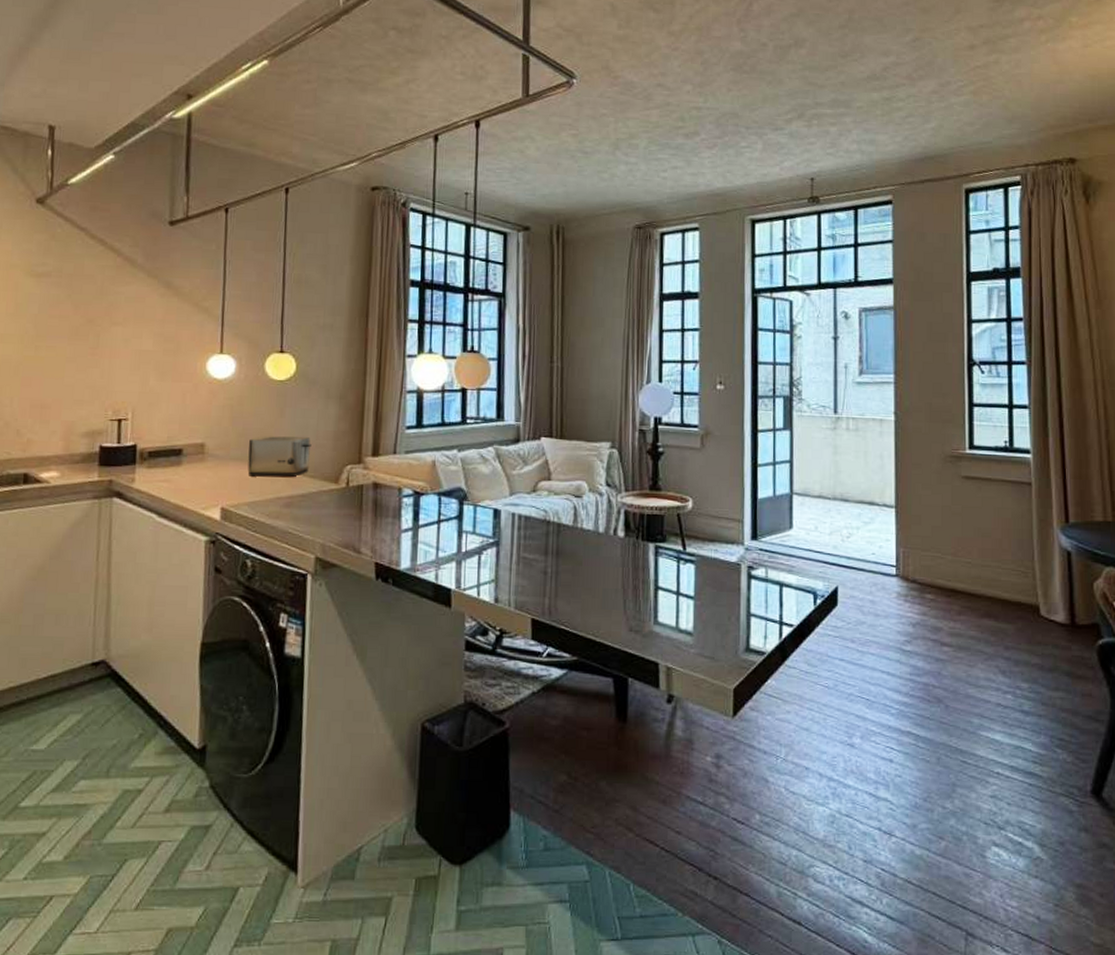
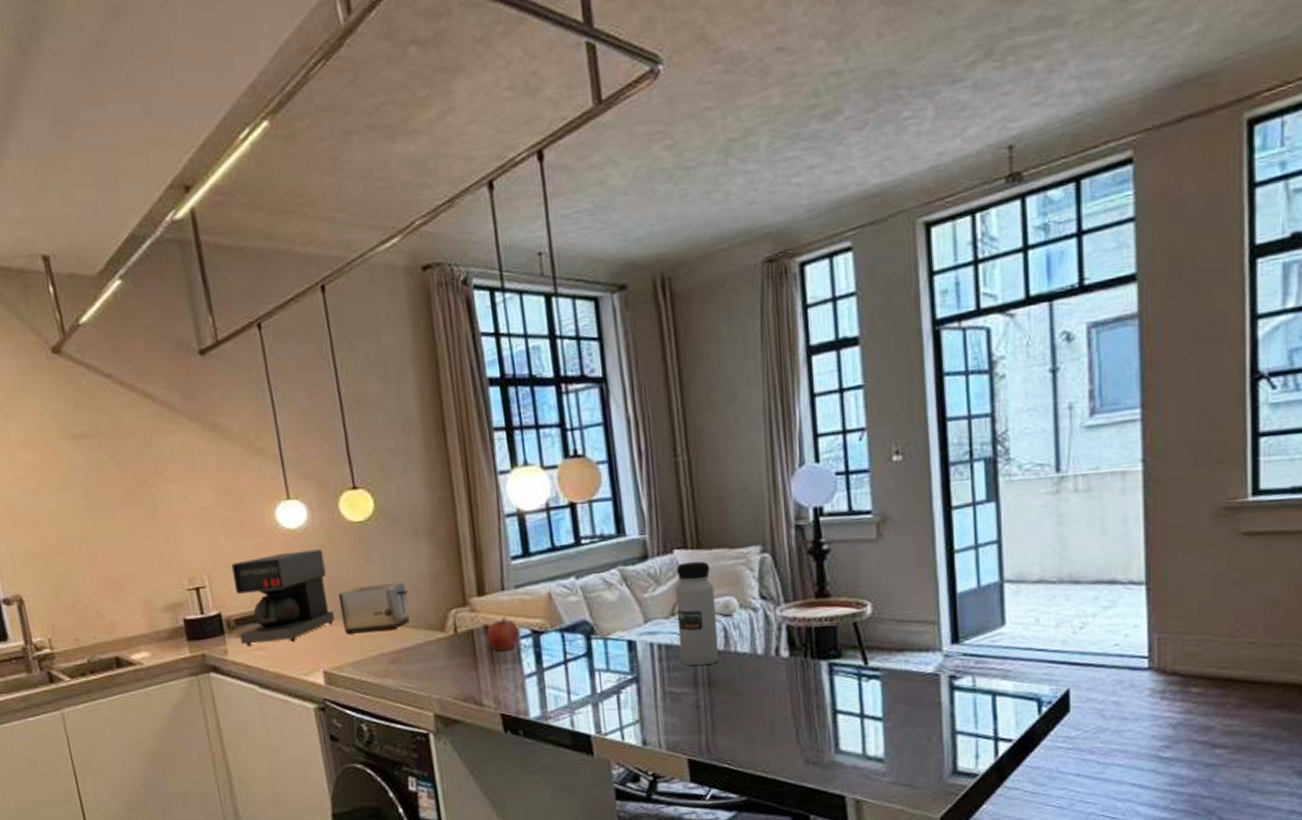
coffee maker: none [149,398,243,477] -> present [231,549,335,646]
fruit: none [373,477,403,508] -> present [486,618,520,653]
water bottle: none [535,449,570,538] -> present [675,561,720,667]

